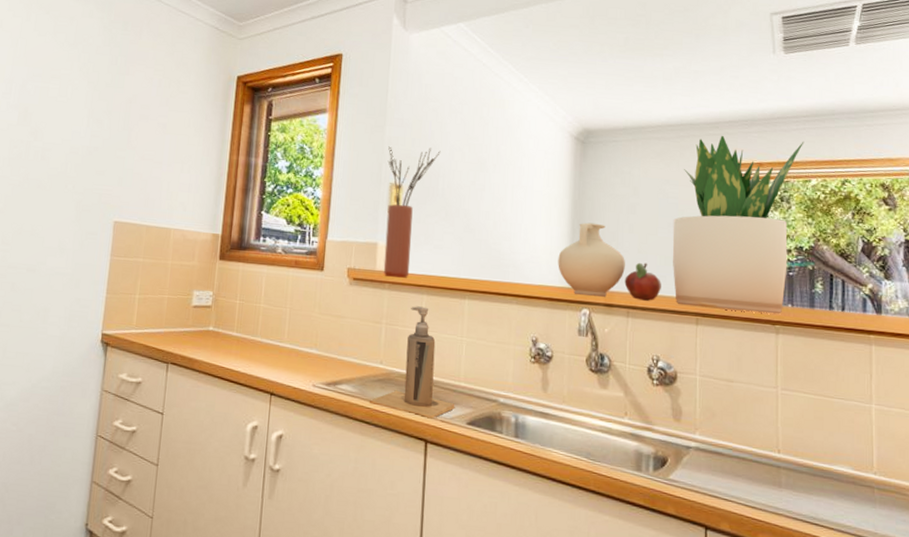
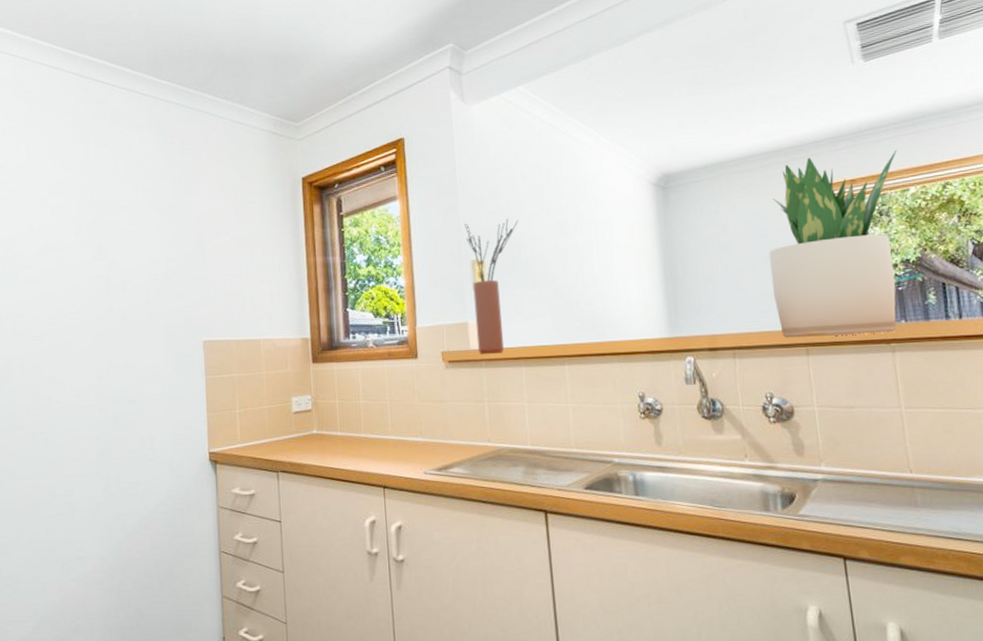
soap dispenser: present [369,306,455,419] -> none [482,379,570,489]
ceramic jug: present [558,222,625,298] -> none [654,268,725,344]
fruit: present [624,262,661,302] -> none [726,300,766,340]

